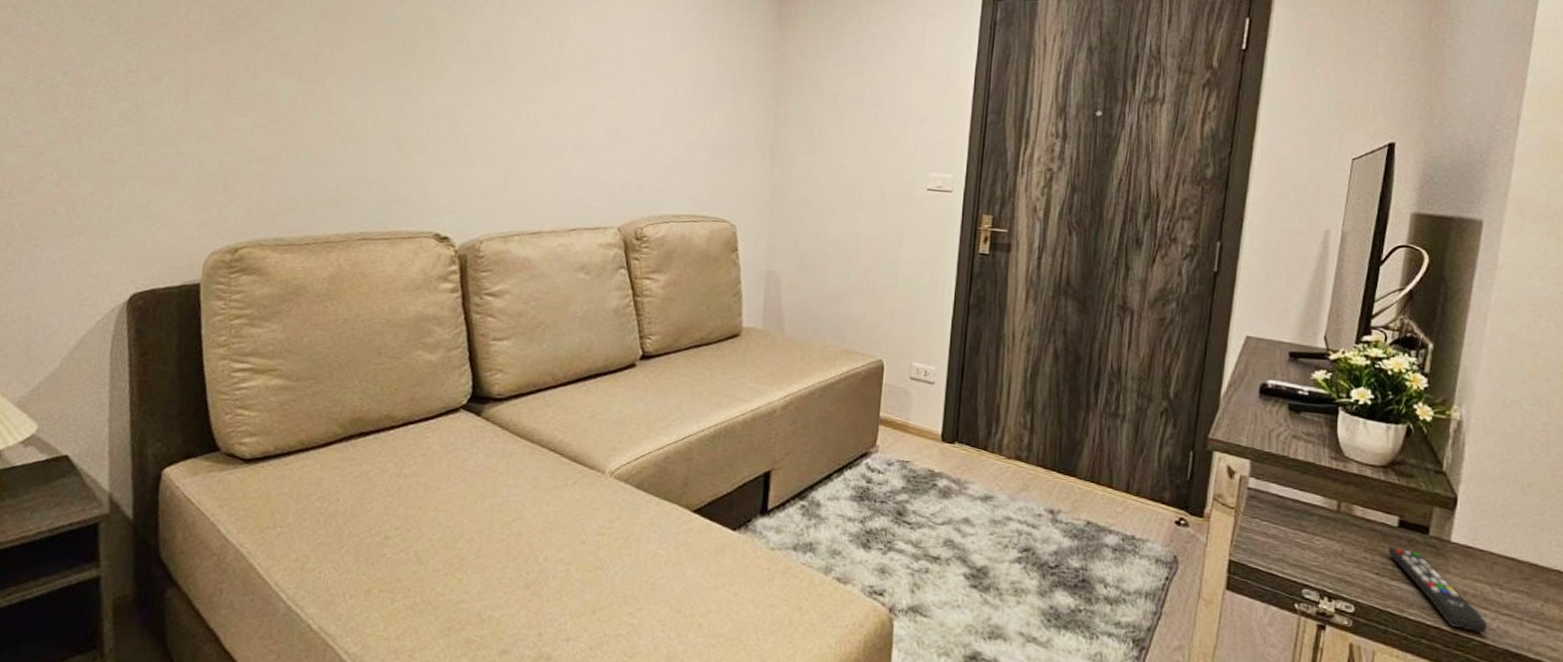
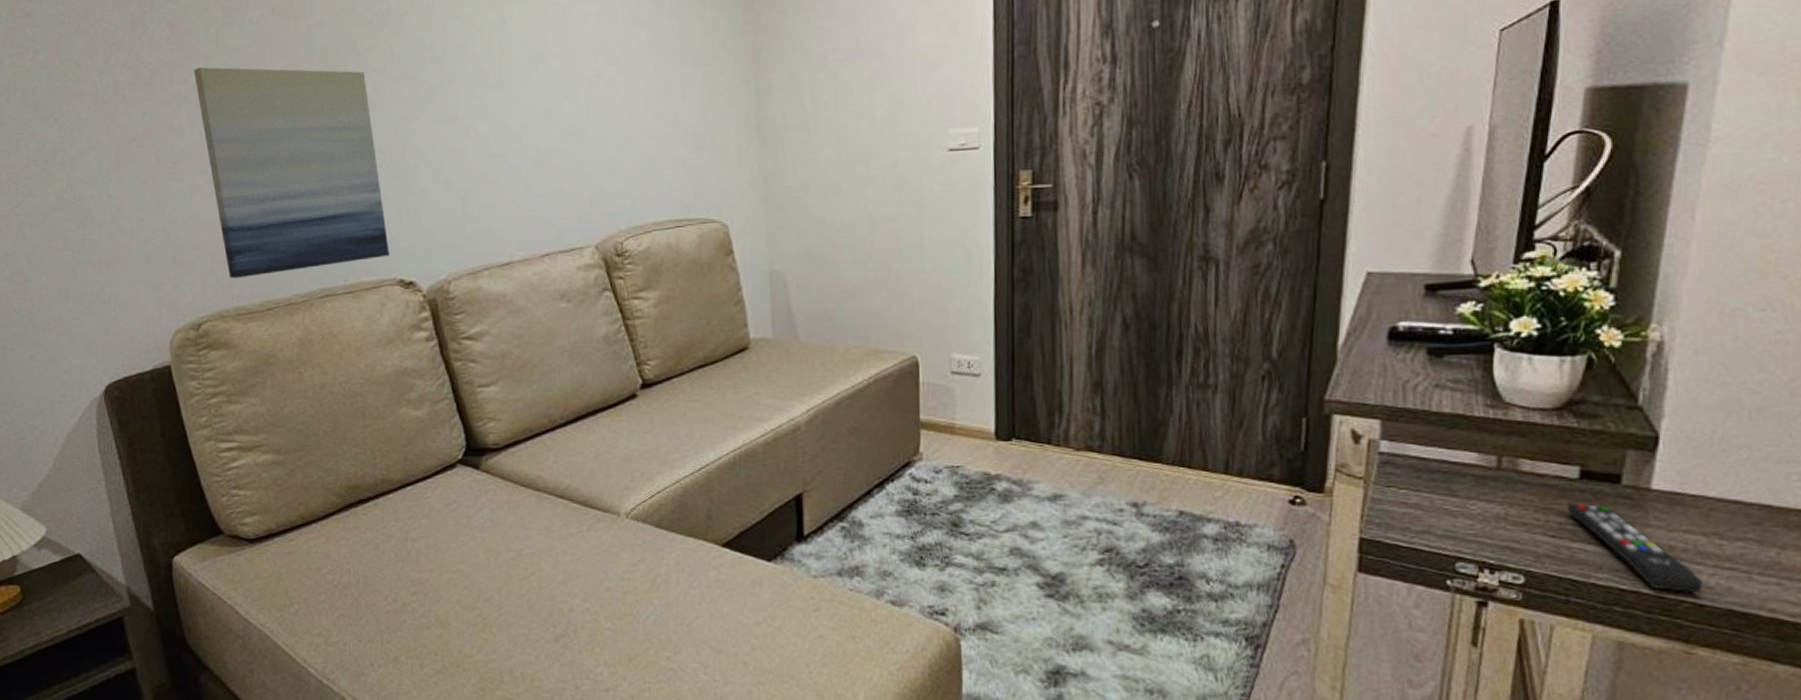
wall art: none [274,20,436,212] -> present [193,67,390,279]

